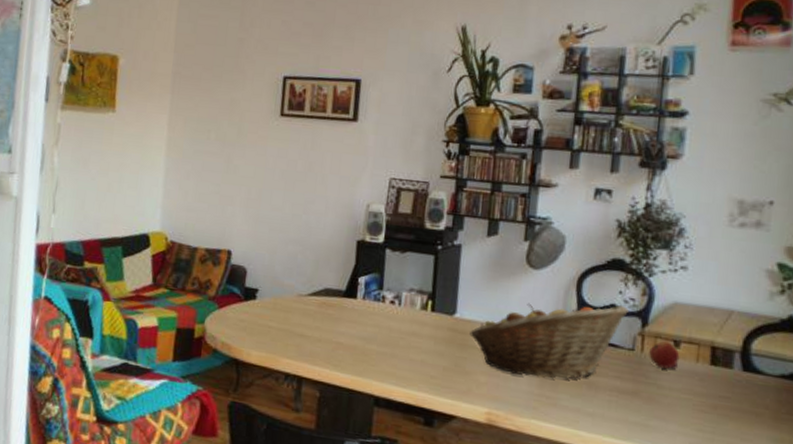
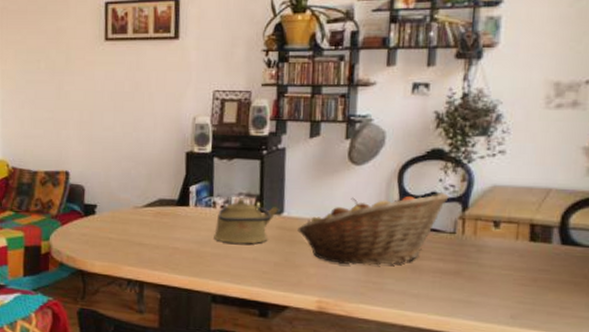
kettle: none [381,294,452,345] -> present [214,198,280,244]
fruit: present [649,341,680,370] -> none [470,223,500,248]

